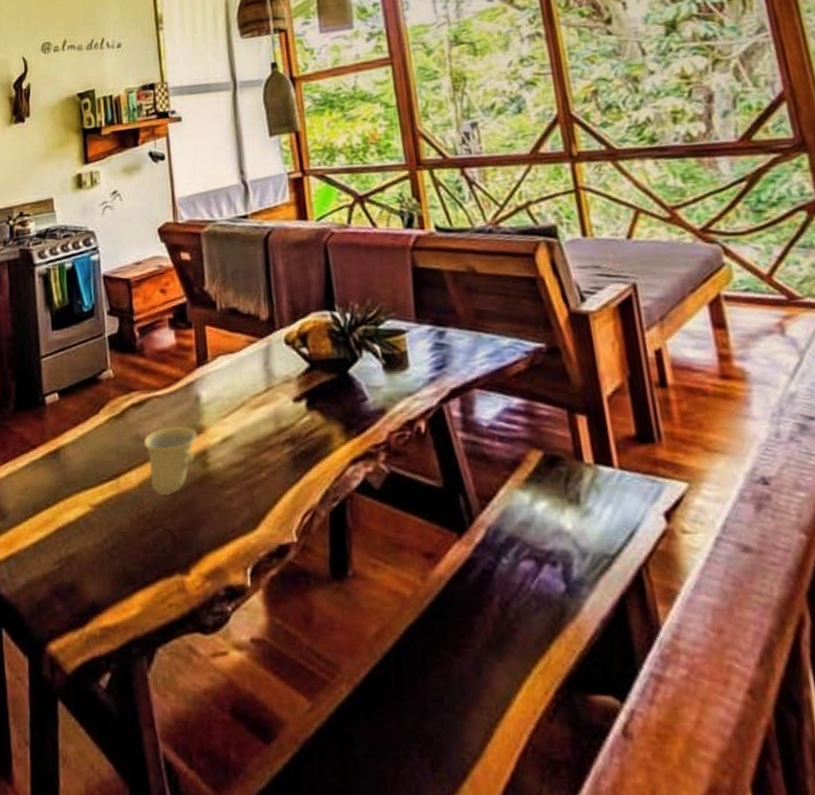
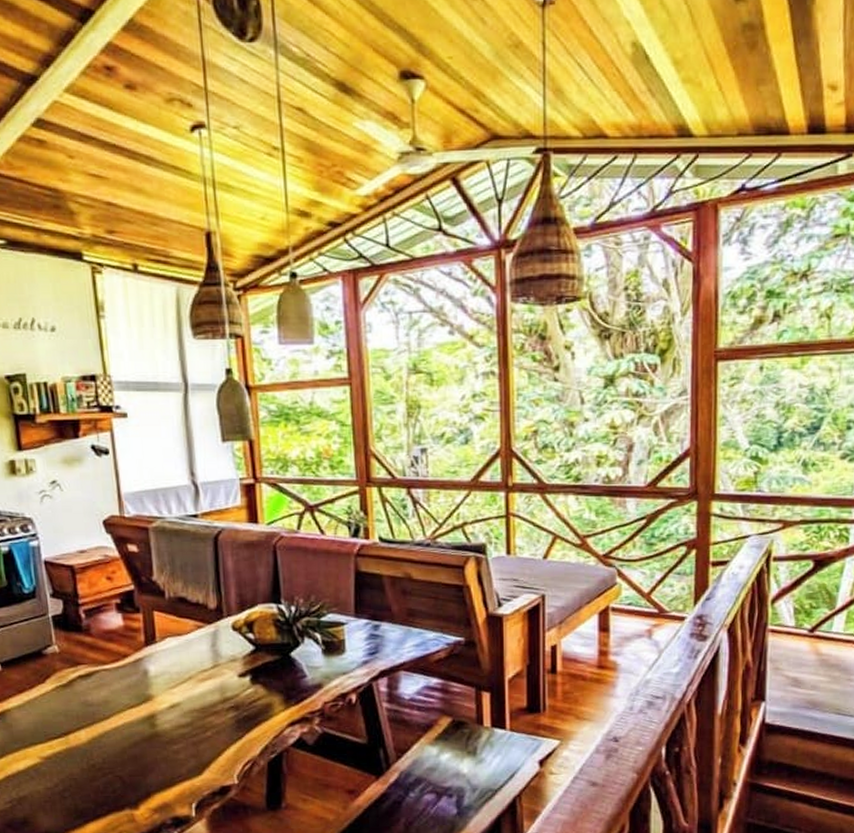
cup: present [143,425,198,495] -> none [92,694,146,749]

